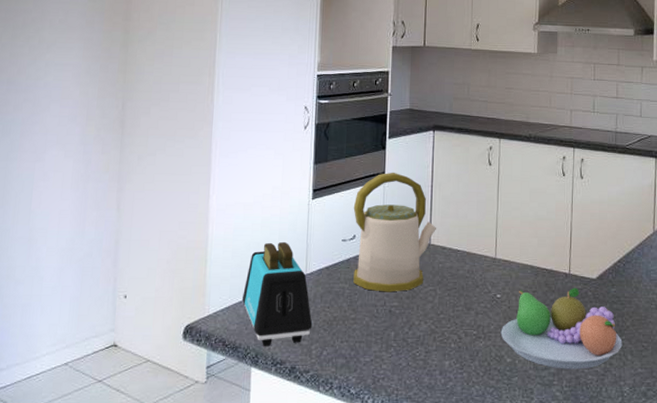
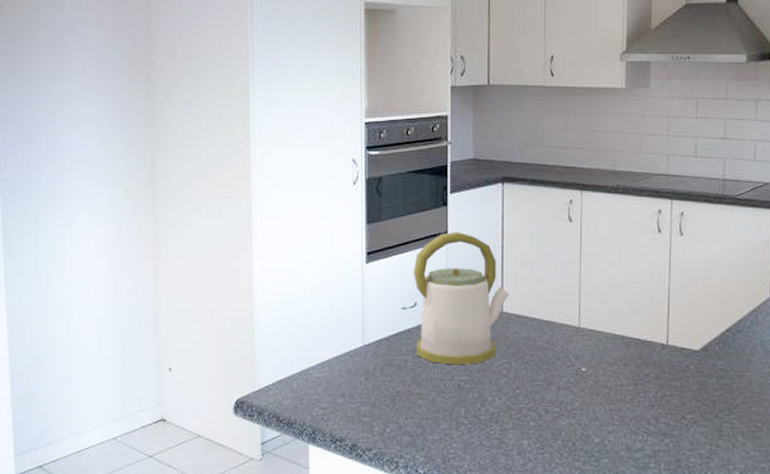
toaster: present [241,241,313,346] -> none [294,310,373,422]
fruit bowl: present [500,288,623,370] -> none [586,360,732,452]

